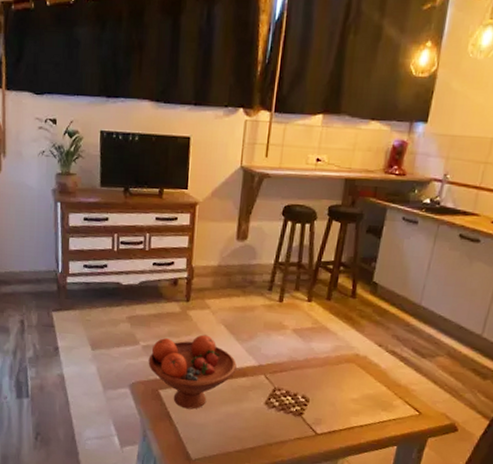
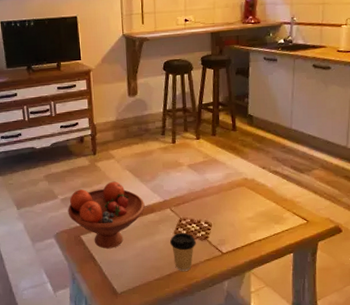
coffee cup: none [259,403,289,447] -> present [170,232,196,271]

